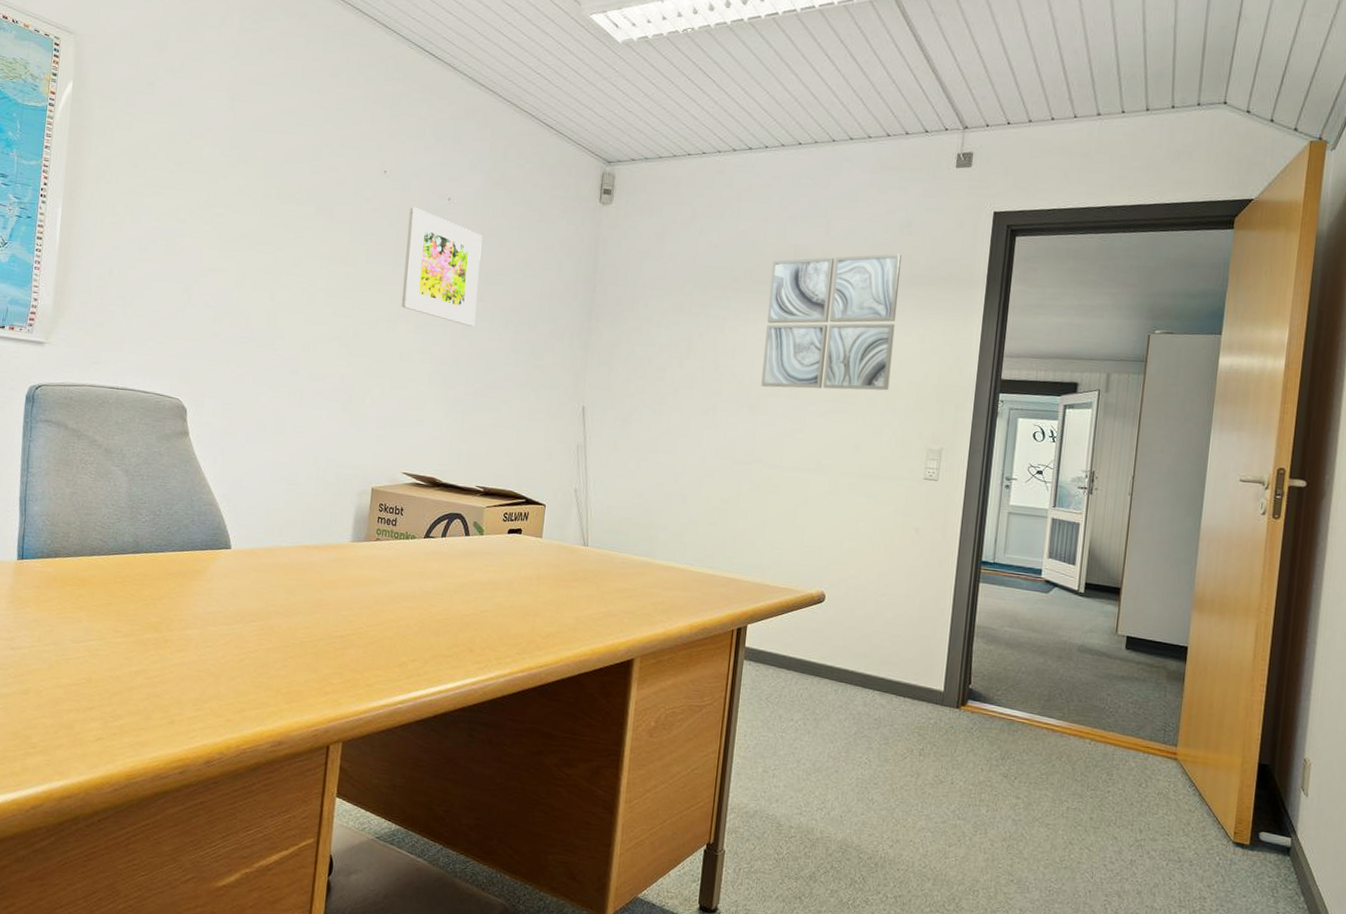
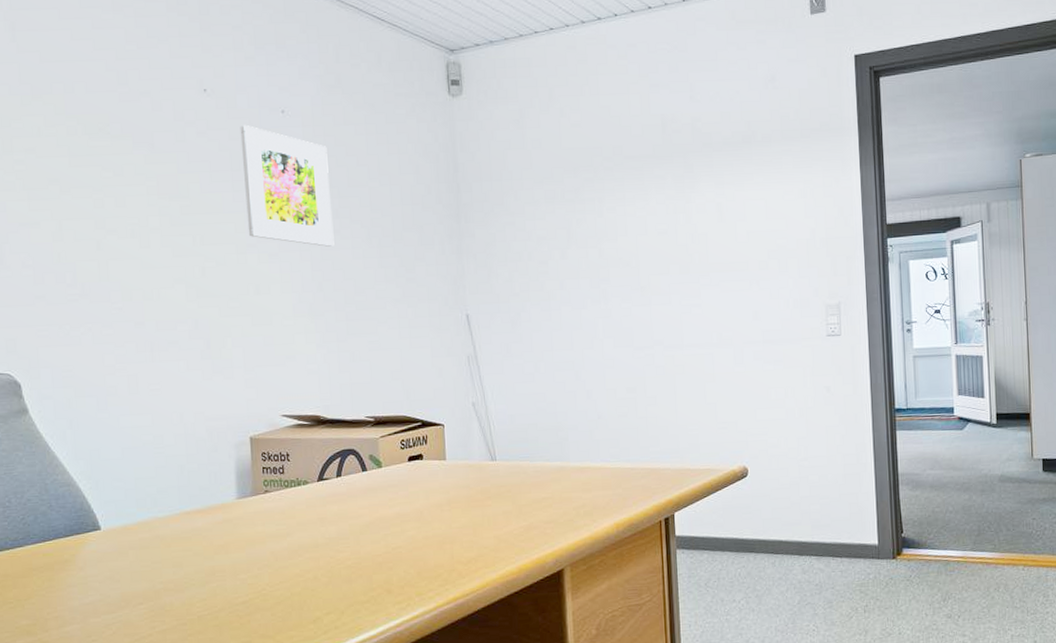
wall art: present [761,253,902,391] -> none [641,110,778,266]

